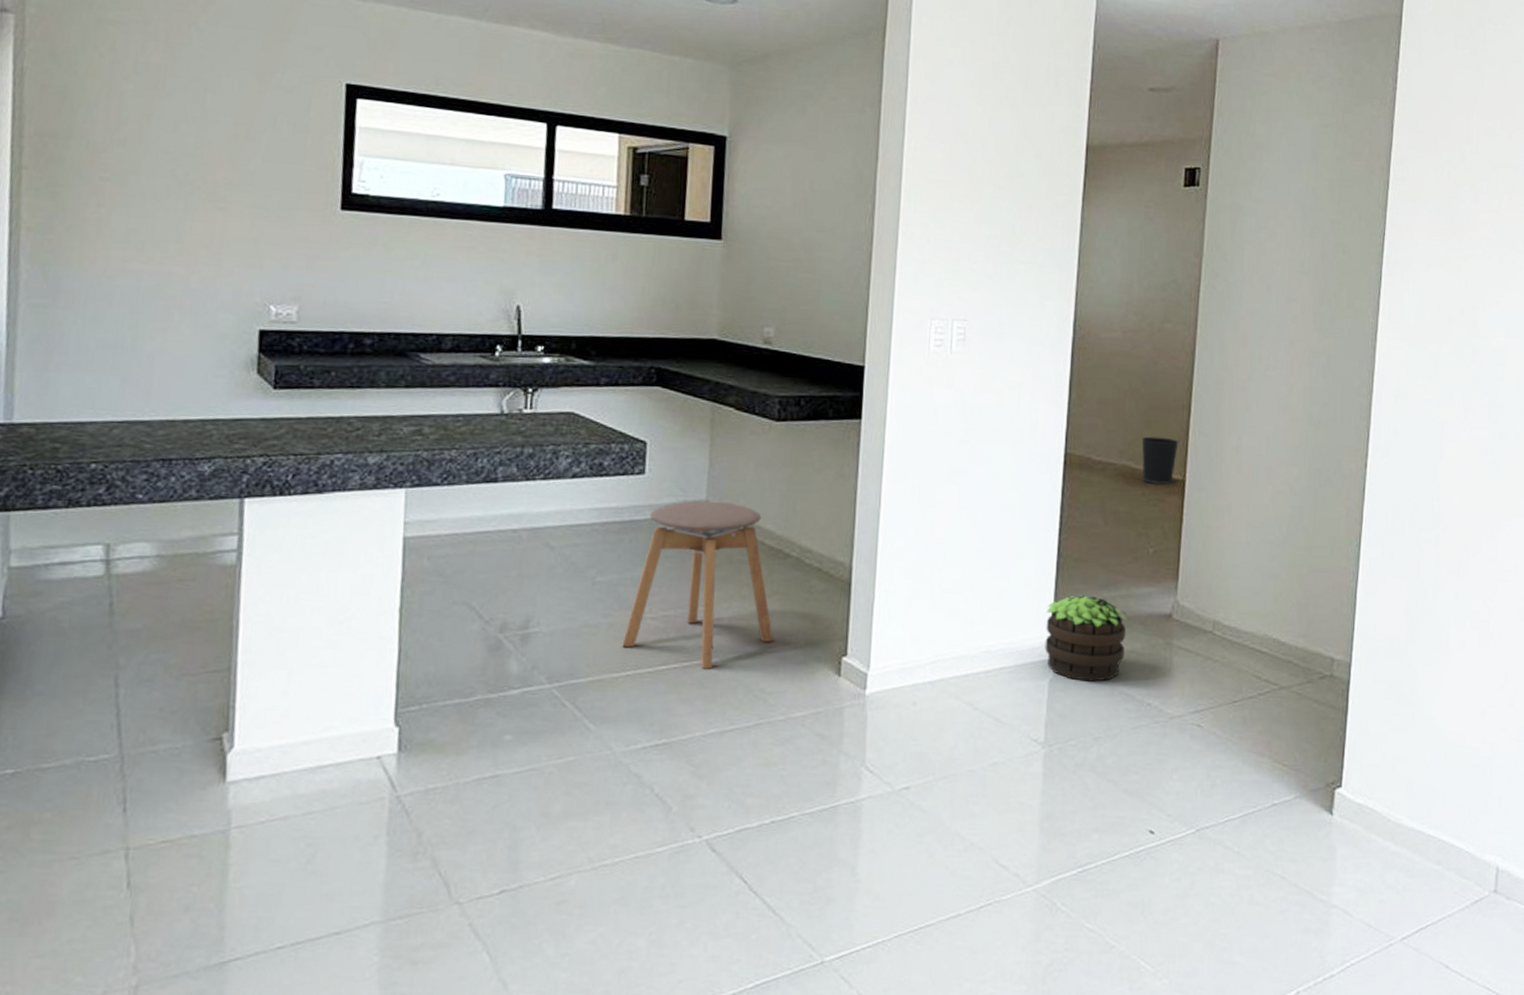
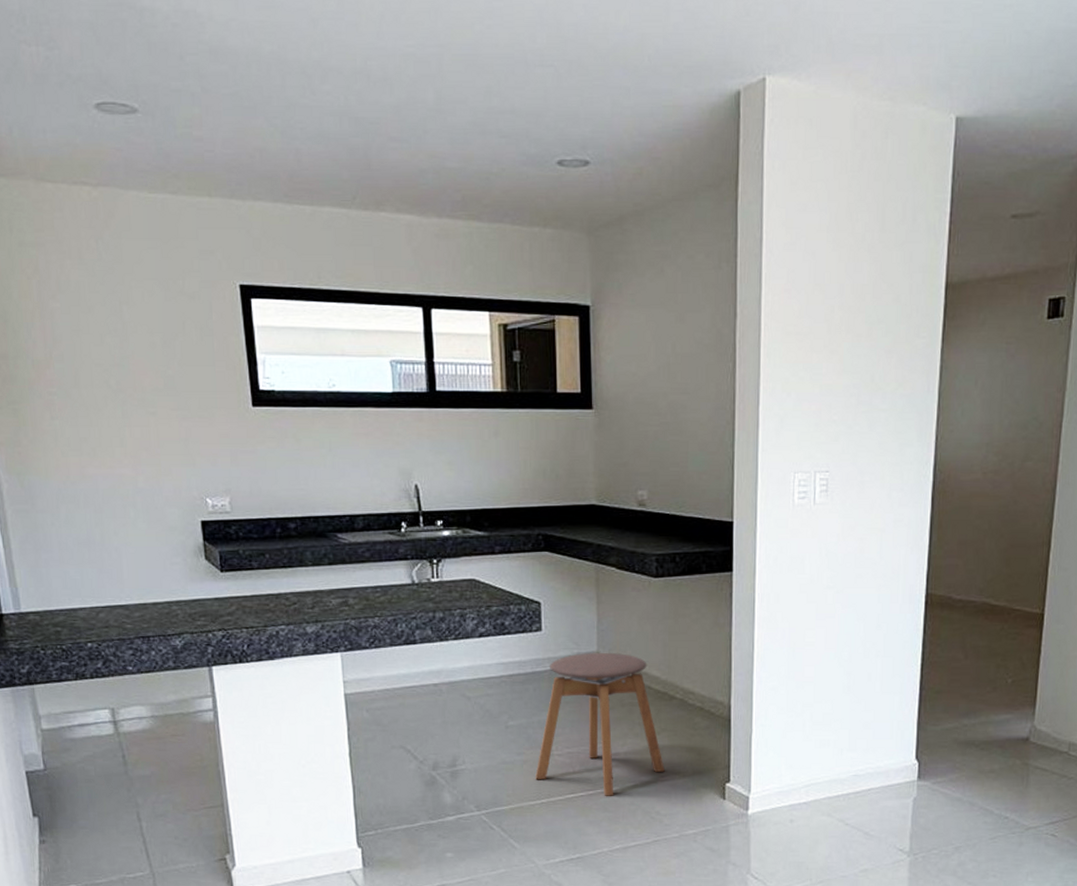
potted plant: present [1045,595,1127,682] -> none [909,723,986,799]
wastebasket: present [1142,436,1179,484] -> none [1001,574,1038,618]

